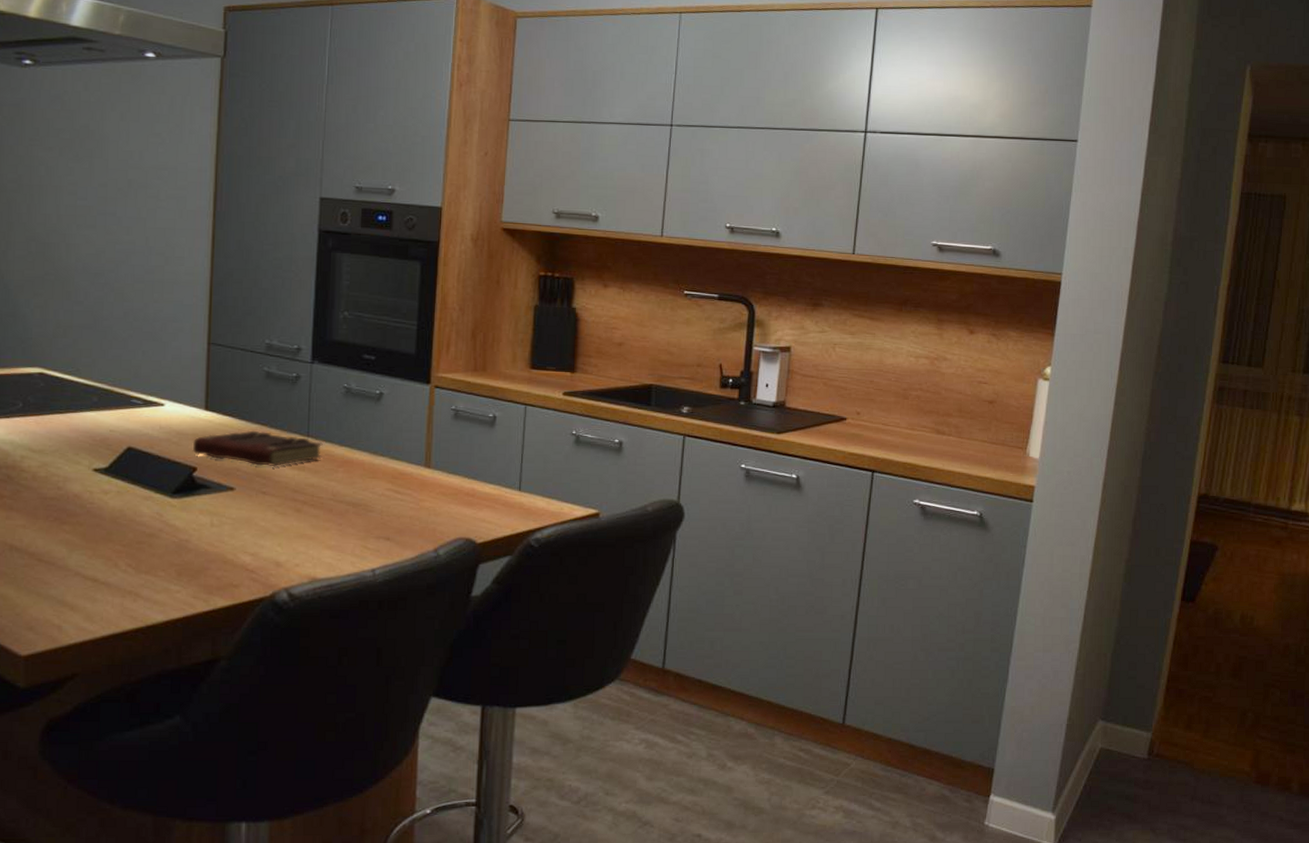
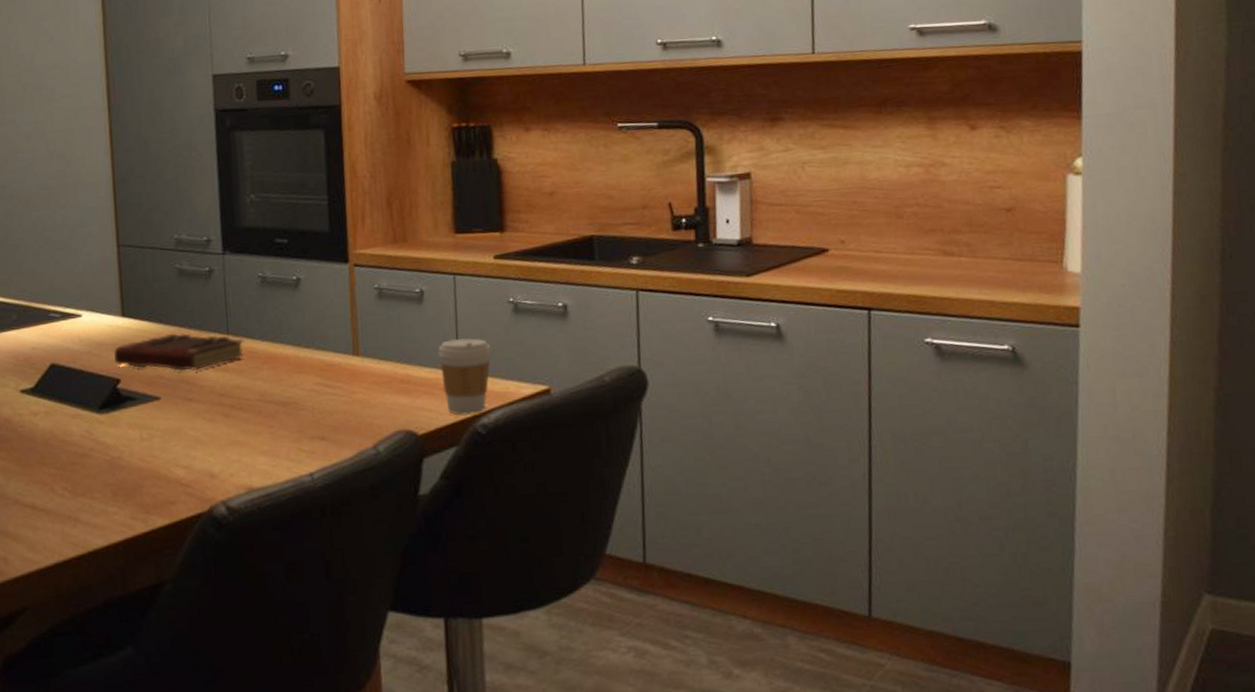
coffee cup: none [503,461,551,529] -> present [438,338,492,415]

